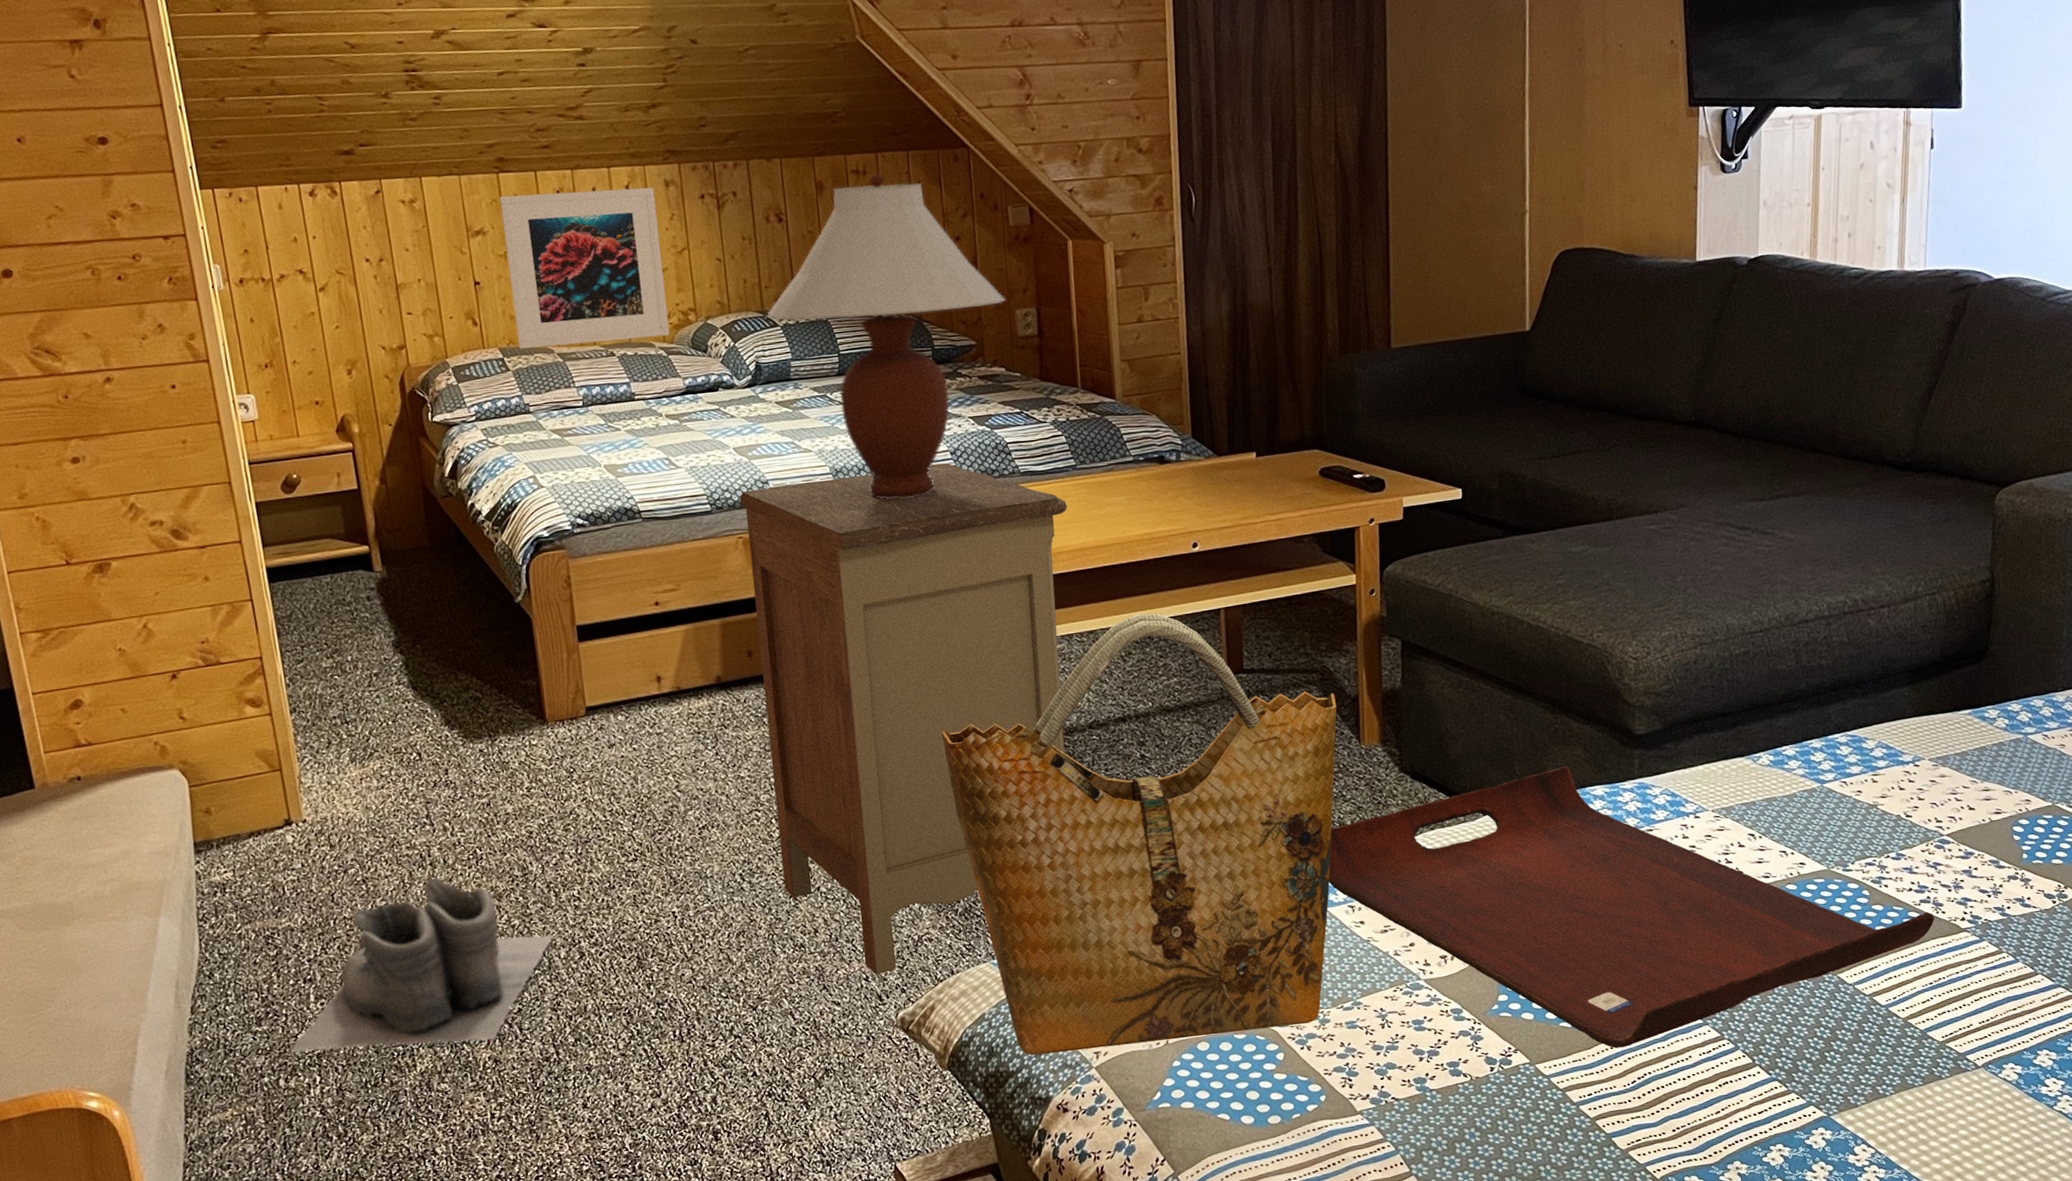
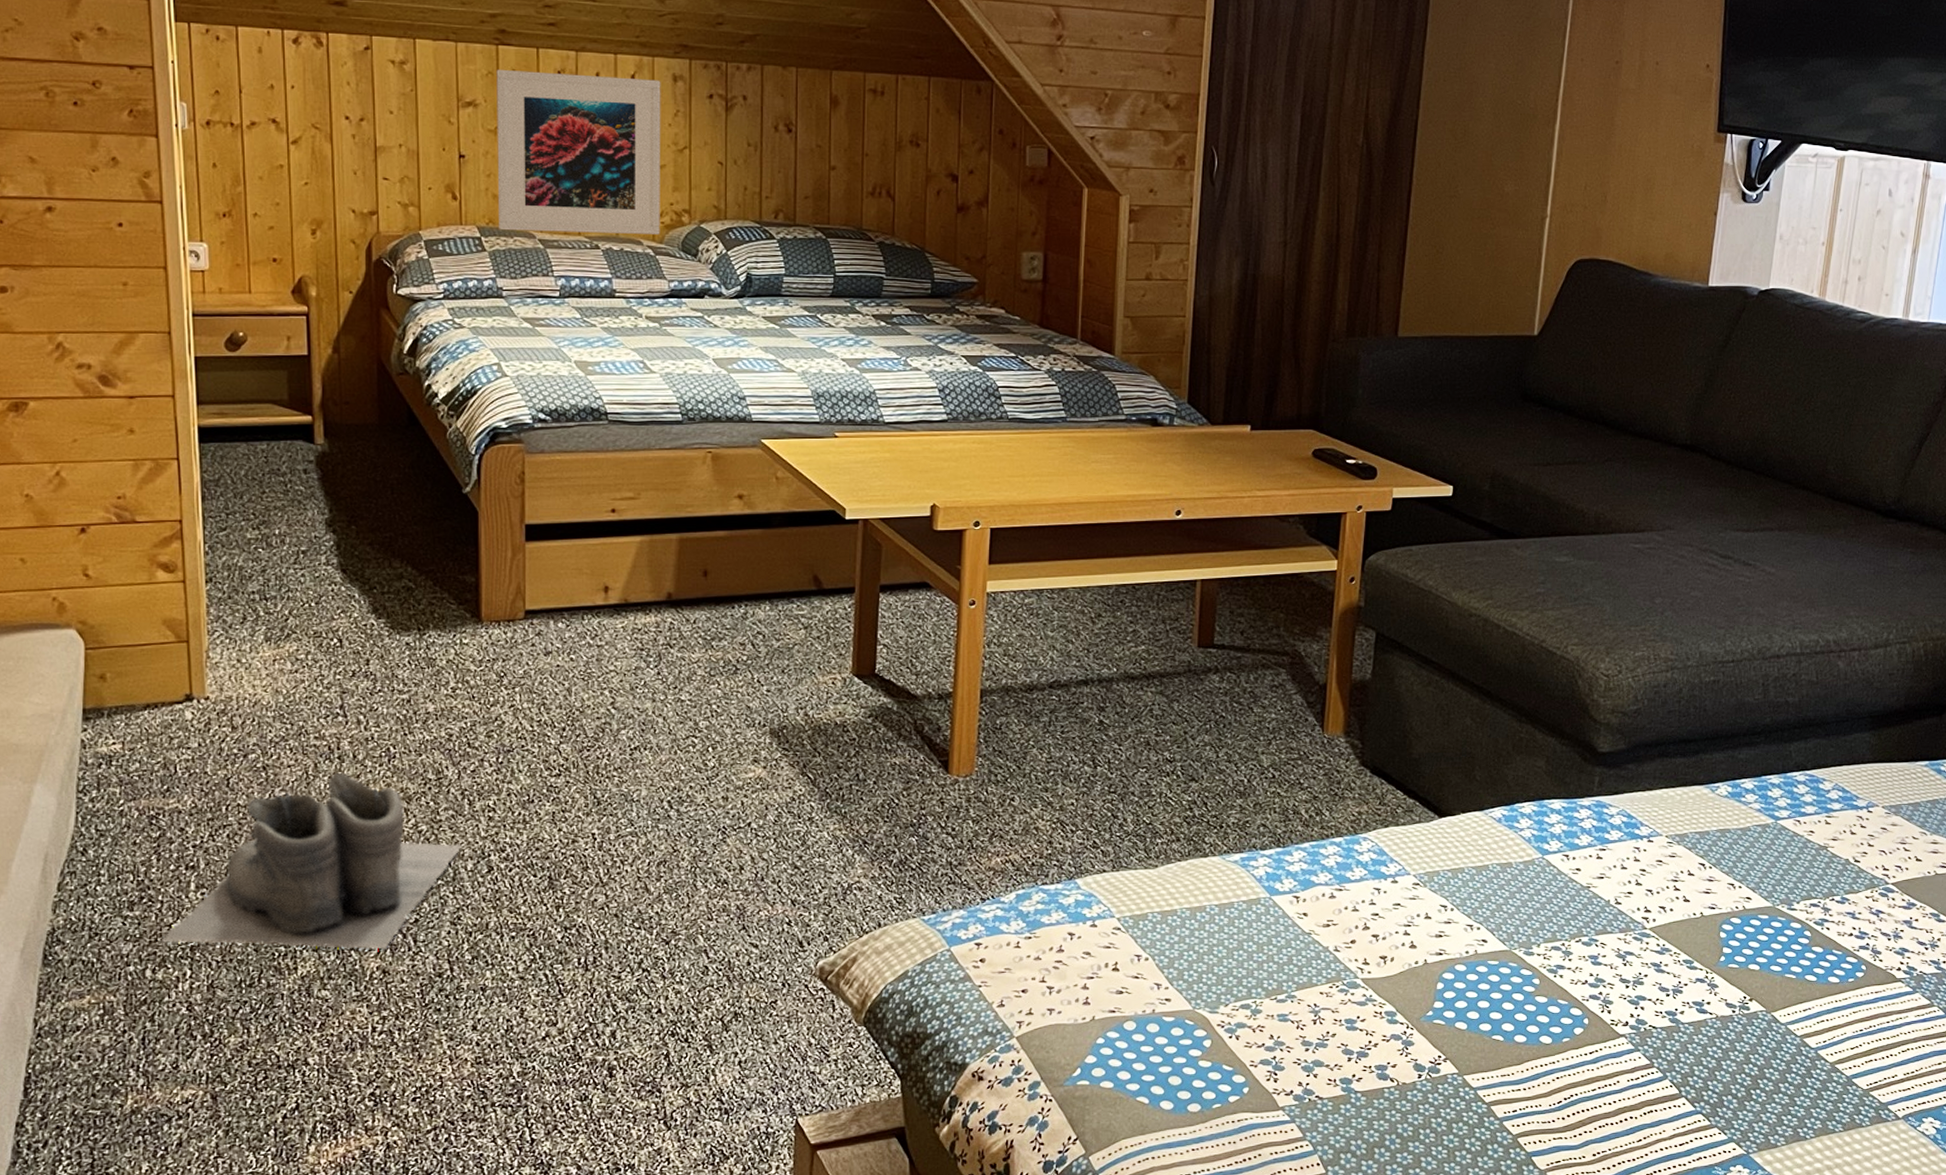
nightstand: present [739,463,1067,976] -> none [713,399,1052,921]
table lamp: present [768,172,1007,499] -> none [765,94,1014,431]
grocery bag: present [941,613,1337,1055] -> none [897,577,1304,1019]
serving tray: present [1328,766,1935,1048] -> none [1276,777,1872,1067]

